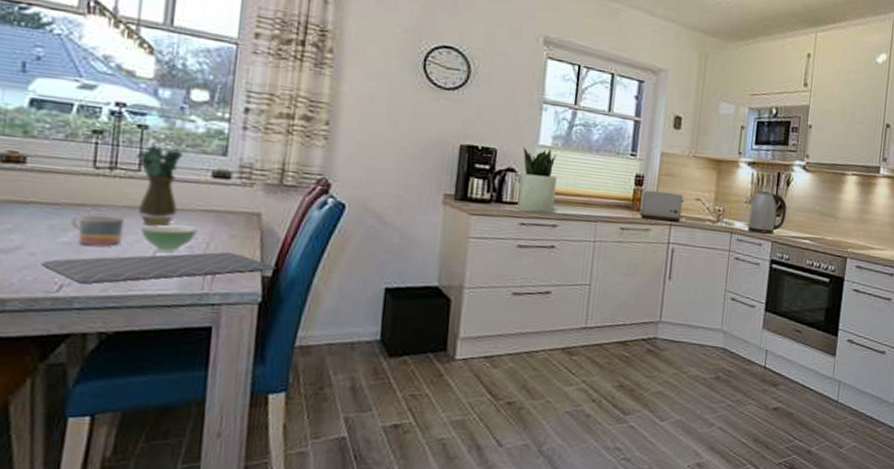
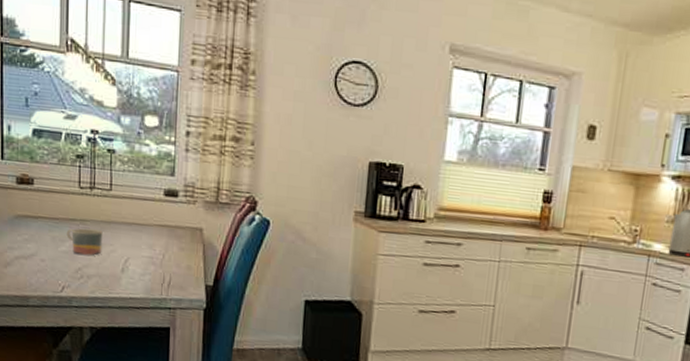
placemat: present [41,251,277,284] -> none [49,262,217,287]
vase: present [136,144,184,227] -> none [108,166,142,239]
bowl: present [140,225,197,253] -> none [114,238,155,262]
planter: present [513,147,558,214] -> none [419,163,463,232]
toaster: present [639,189,684,222] -> none [547,207,596,243]

